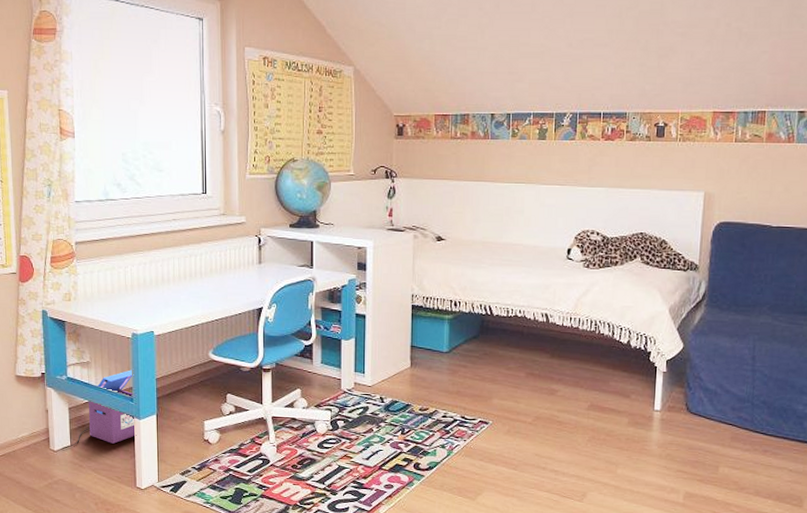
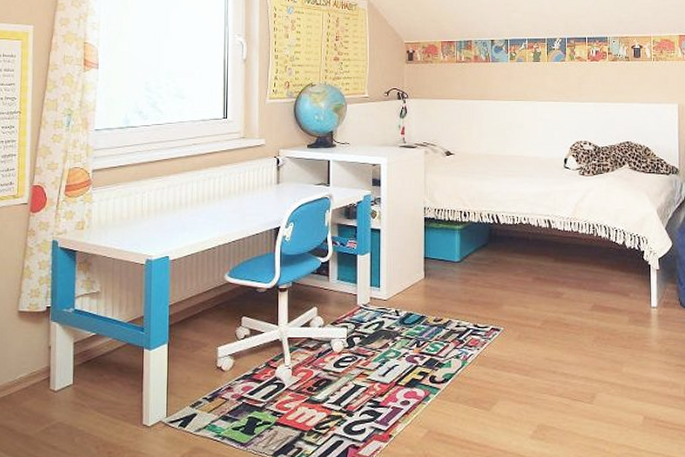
toy box: present [62,369,137,449] -> none [63,296,146,388]

